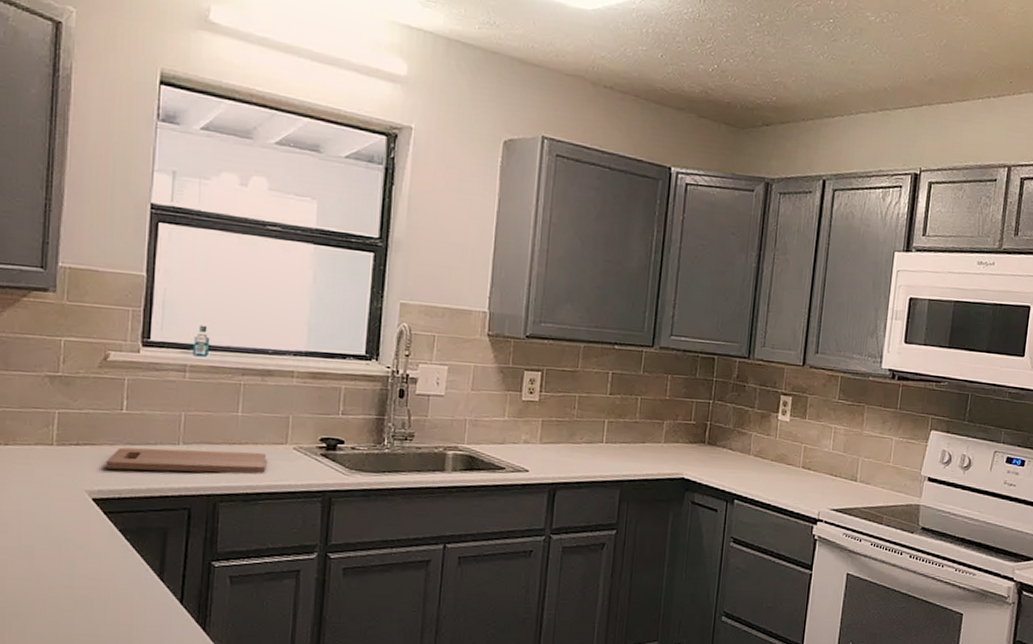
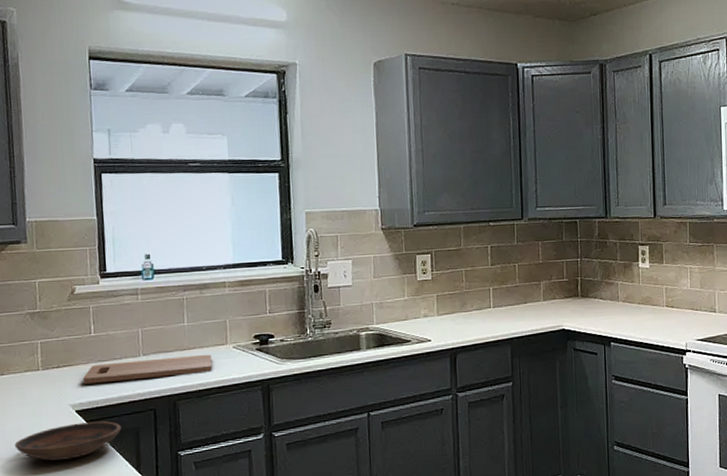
bowl: none [11,513,147,555] -> present [14,421,122,461]

